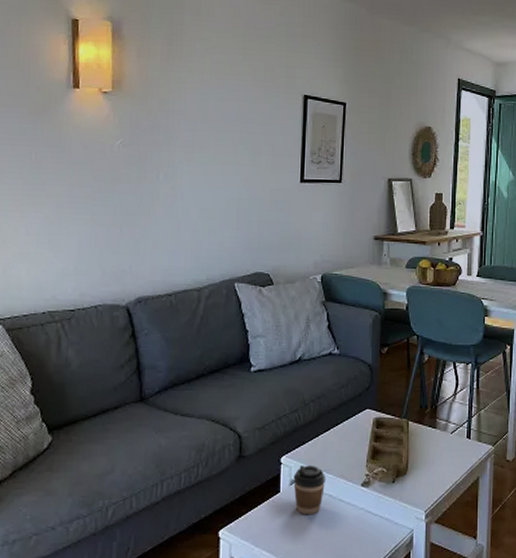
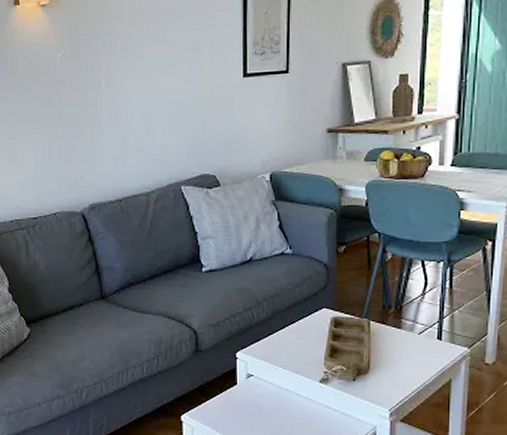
coffee cup: present [293,465,326,515] -> none [249,361,283,407]

